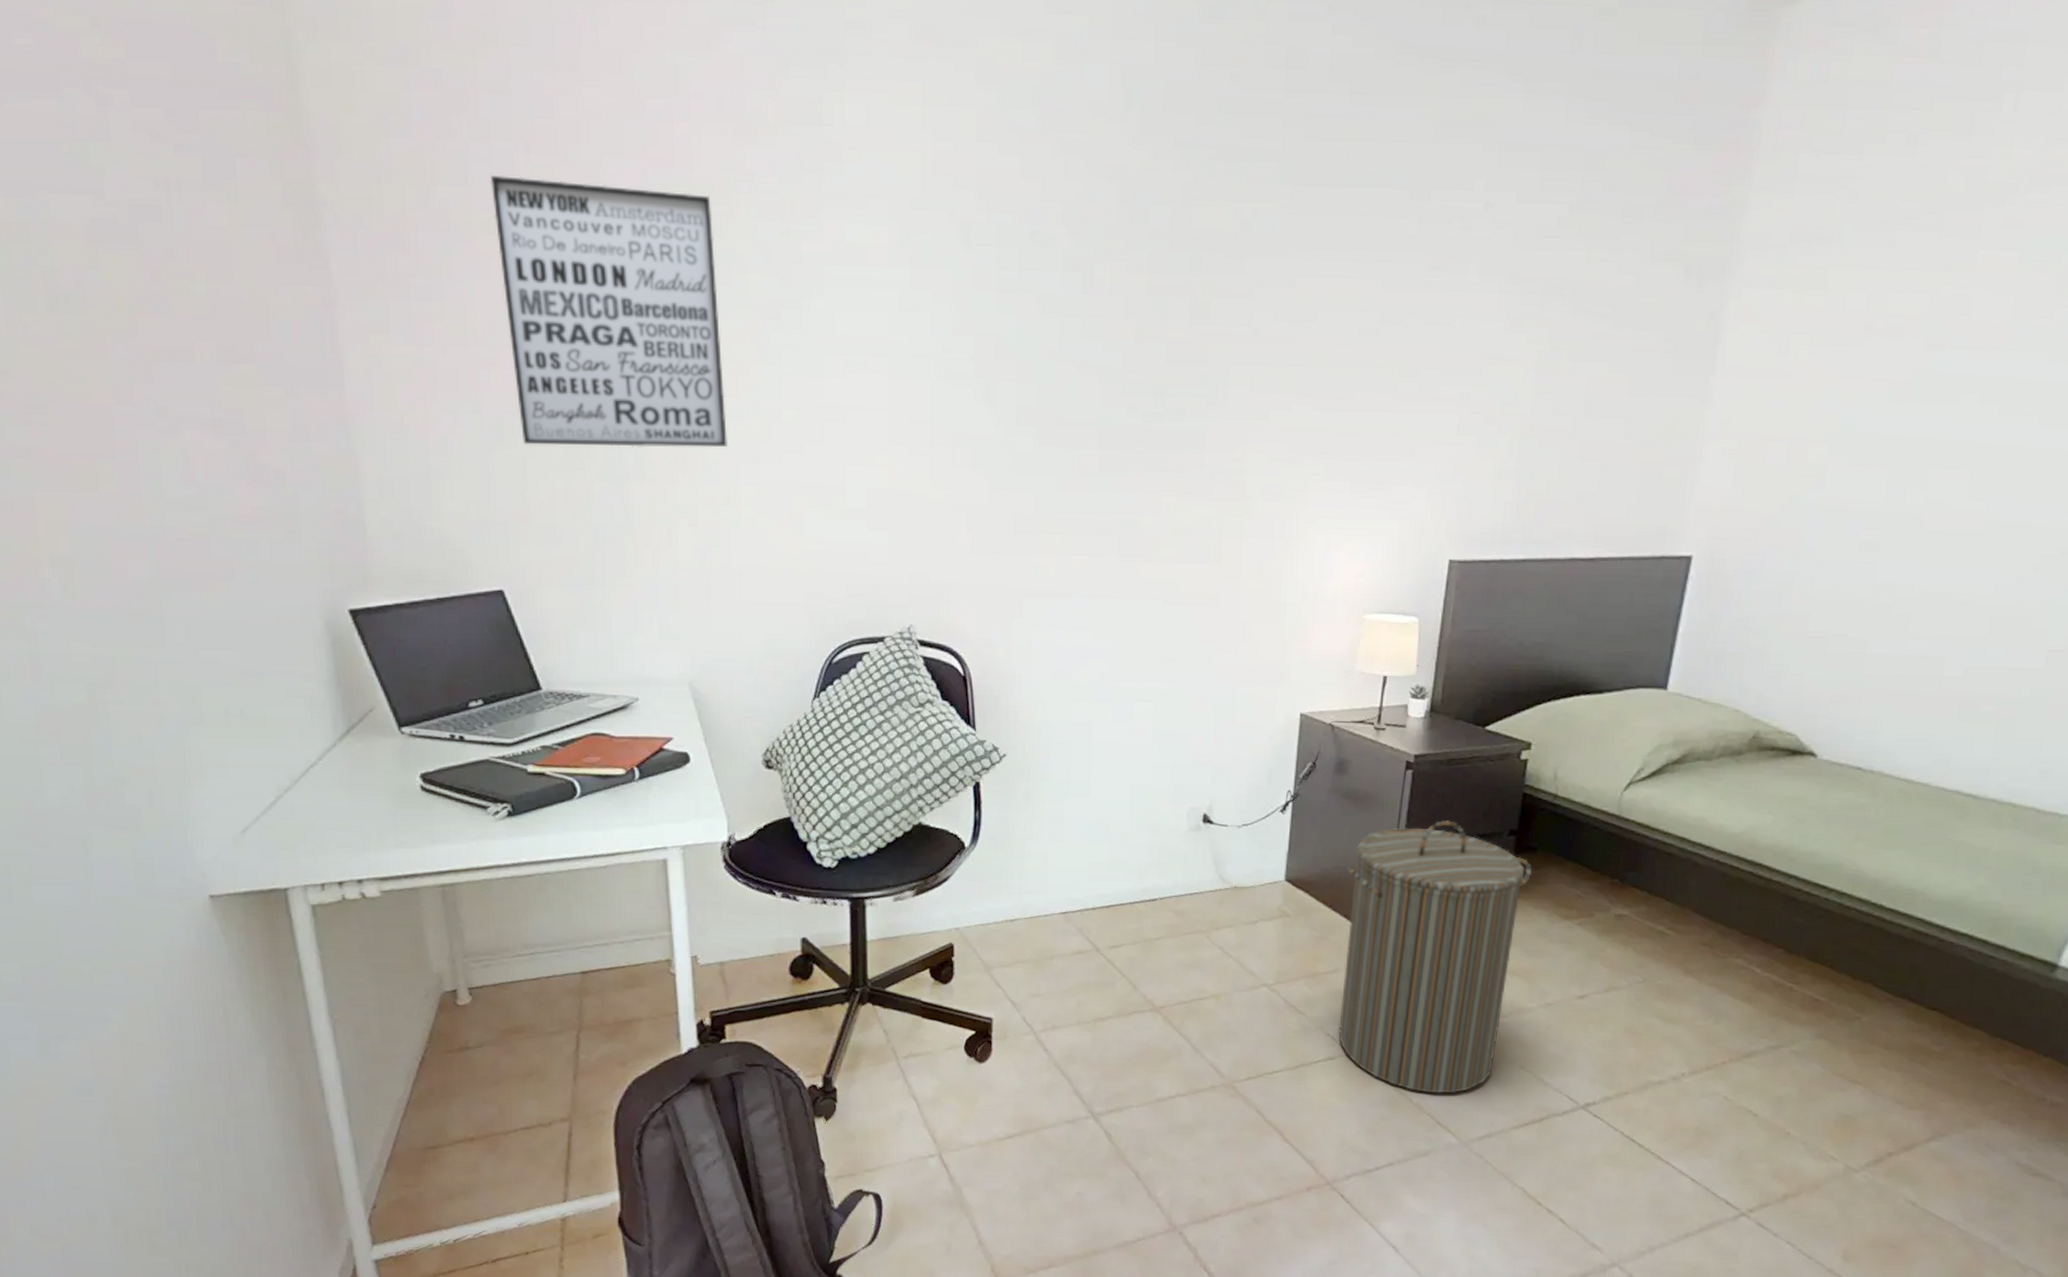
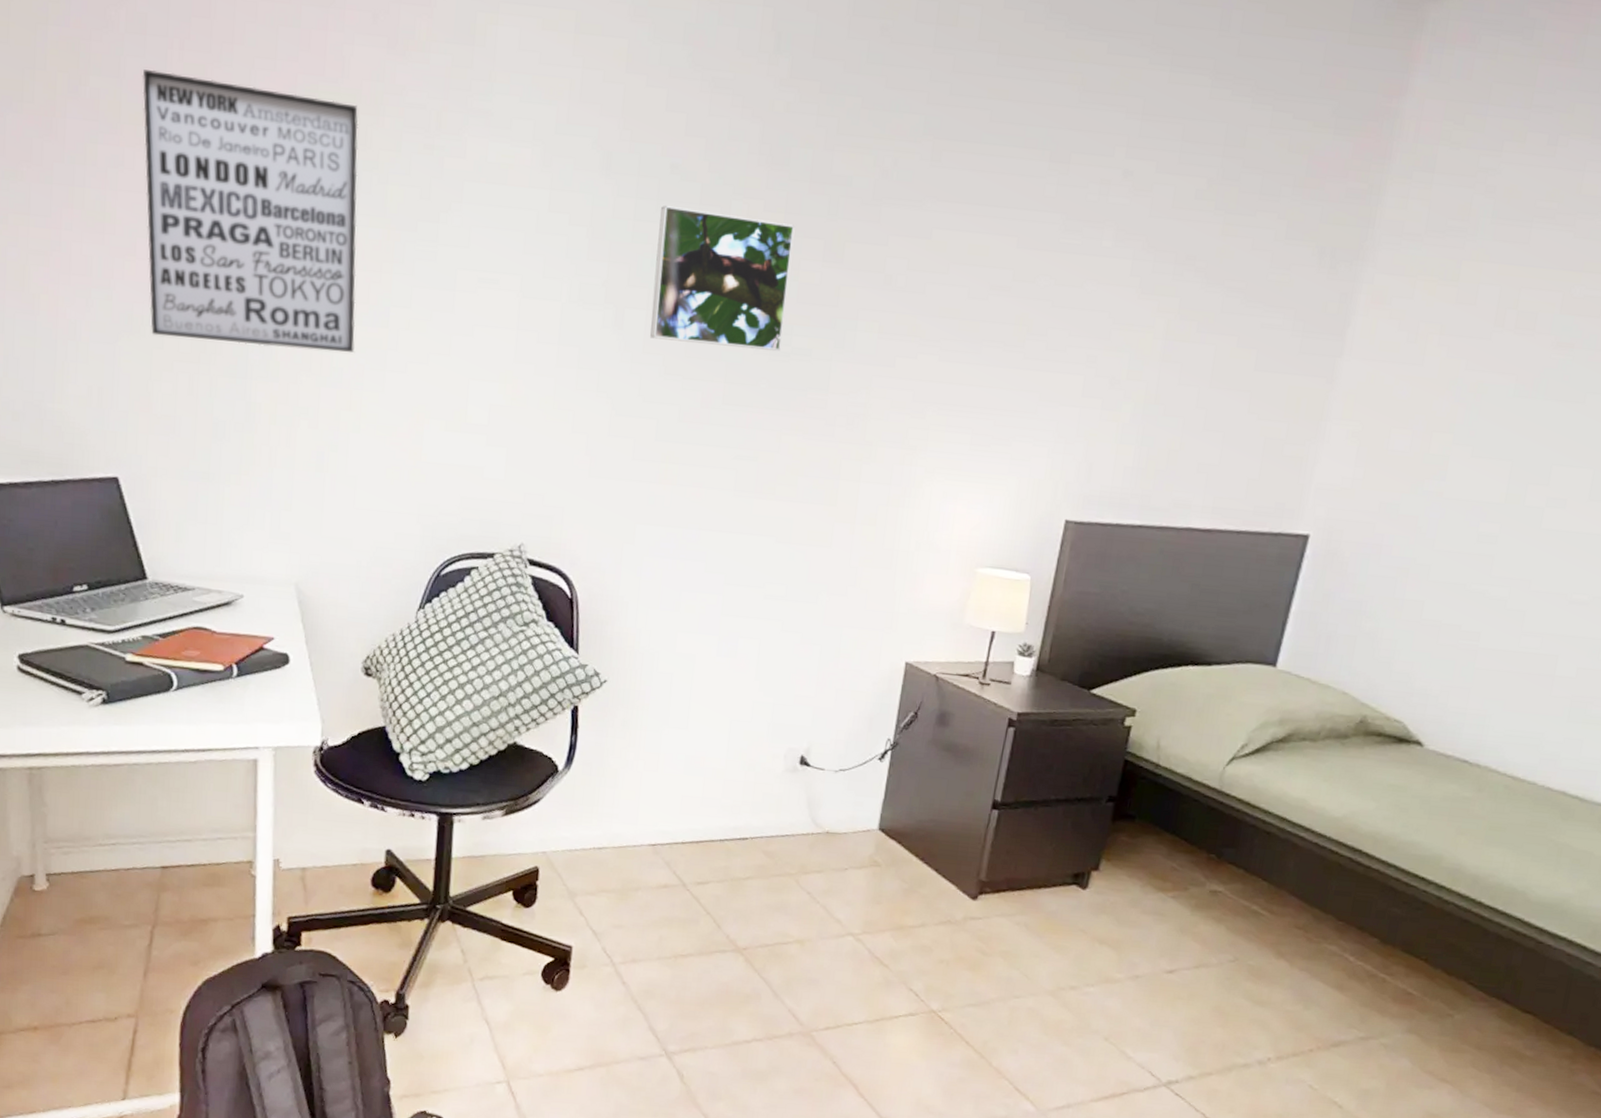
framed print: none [1022,273,1159,412] -> present [650,205,795,351]
laundry hamper: present [1338,820,1532,1094] -> none [921,781,1129,1061]

